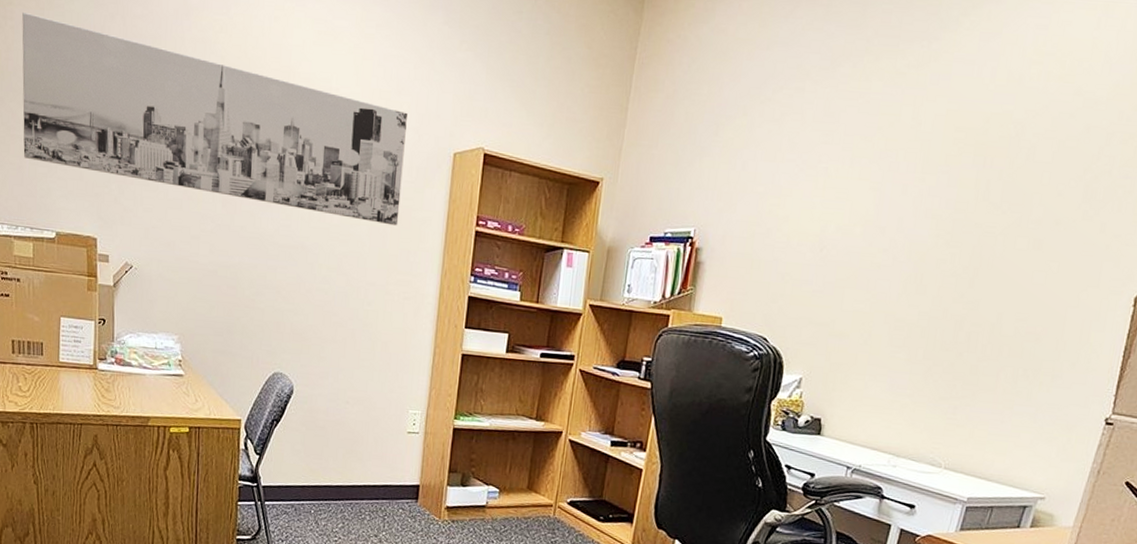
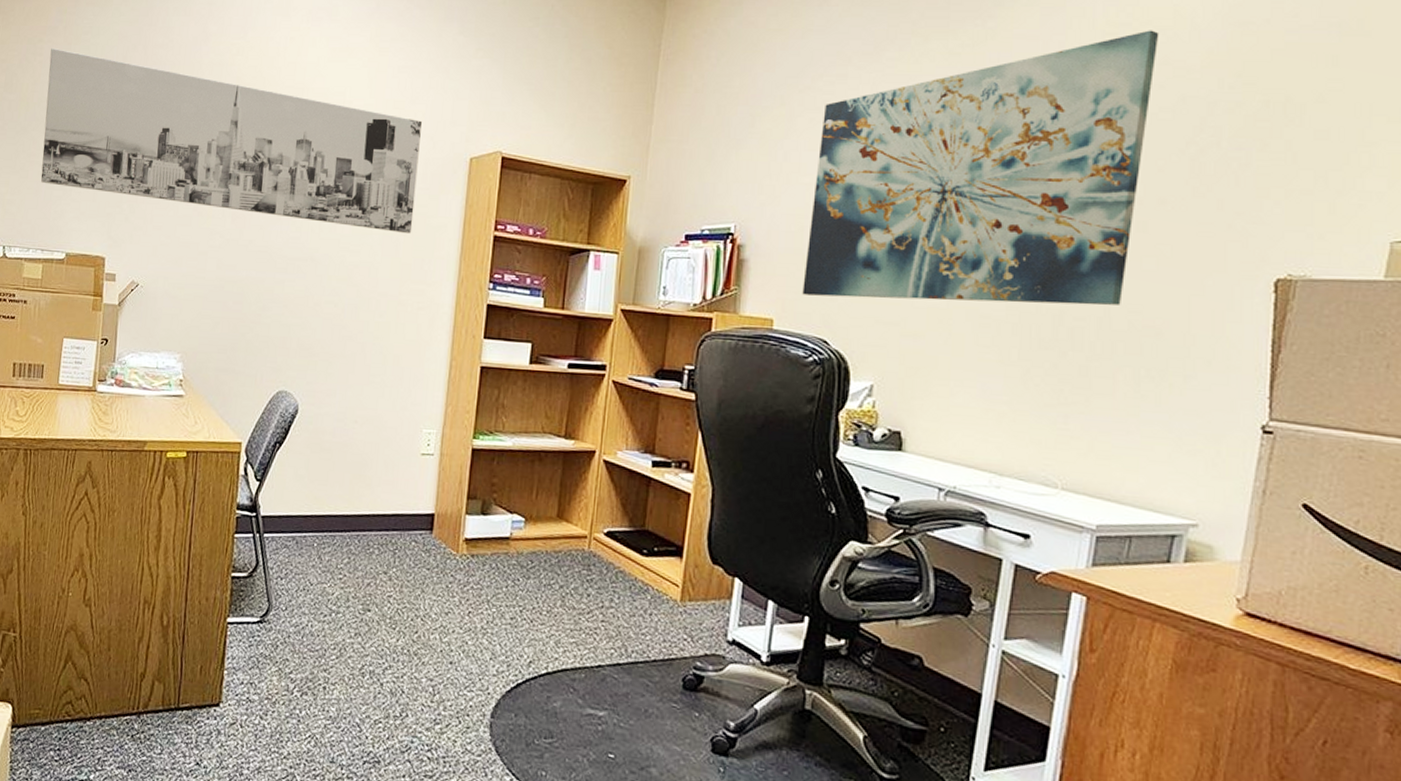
wall art: none [749,61,1077,314] -> present [802,30,1159,306]

